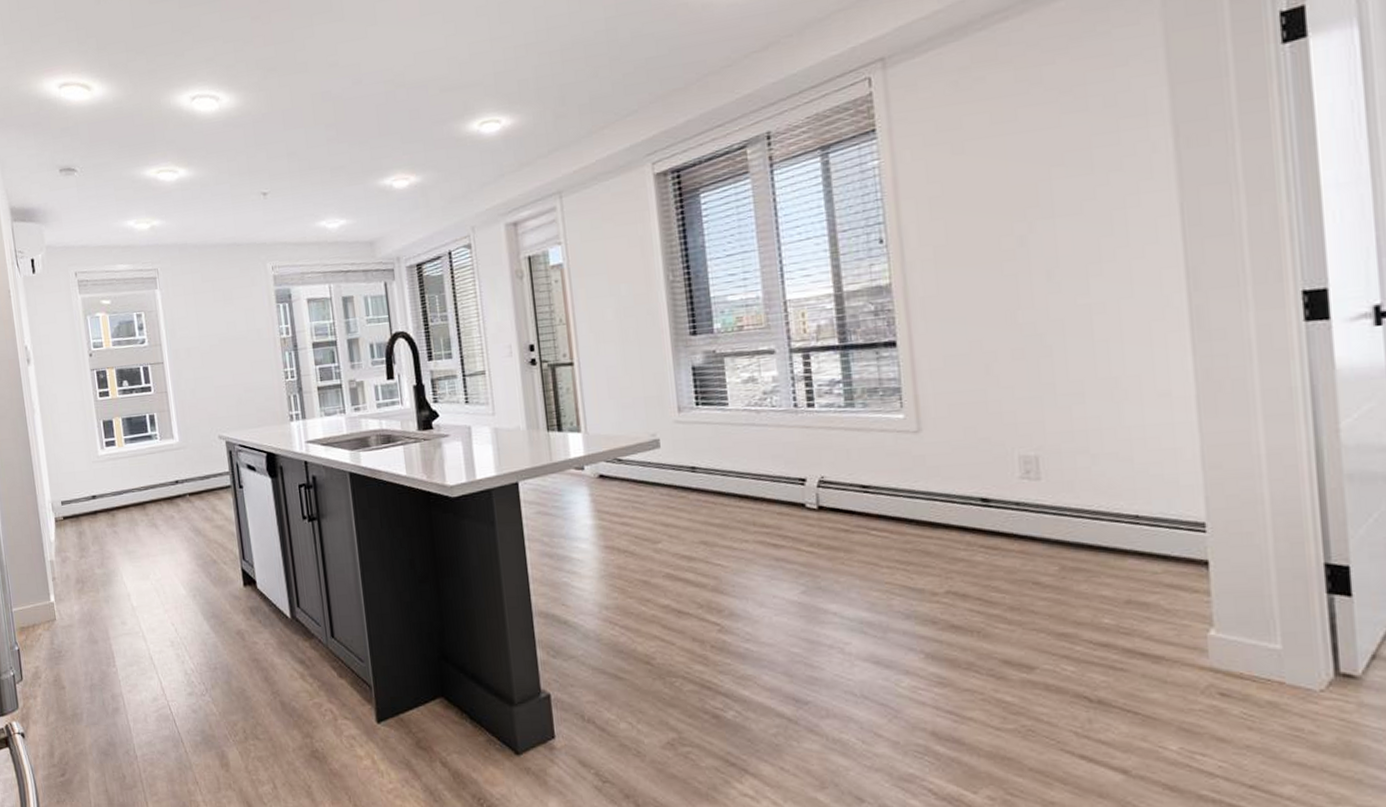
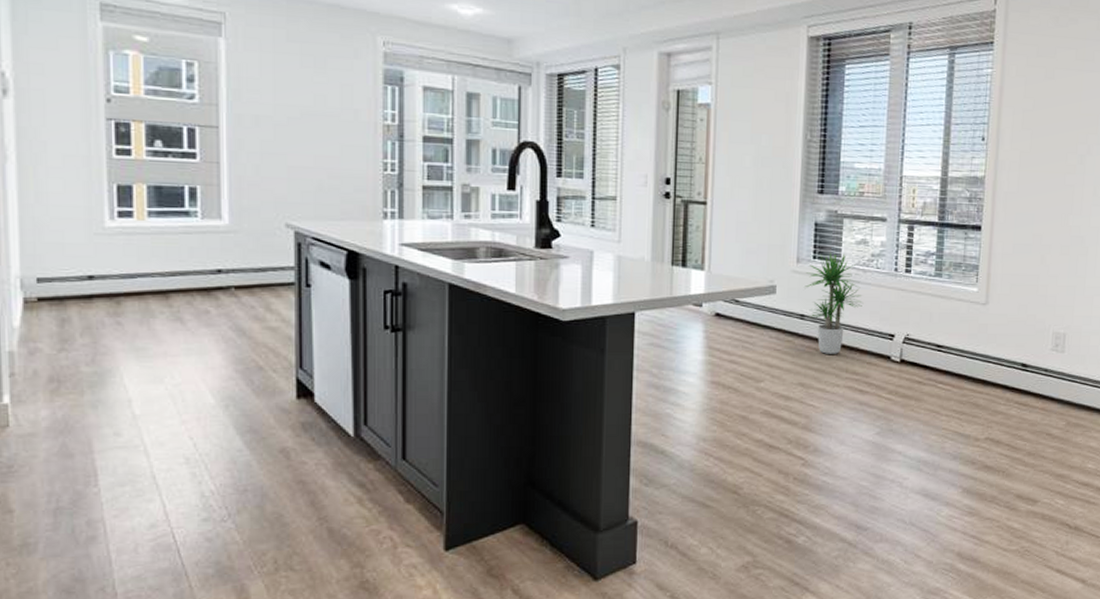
potted plant: none [689,395,762,508] -> present [805,252,864,354]

